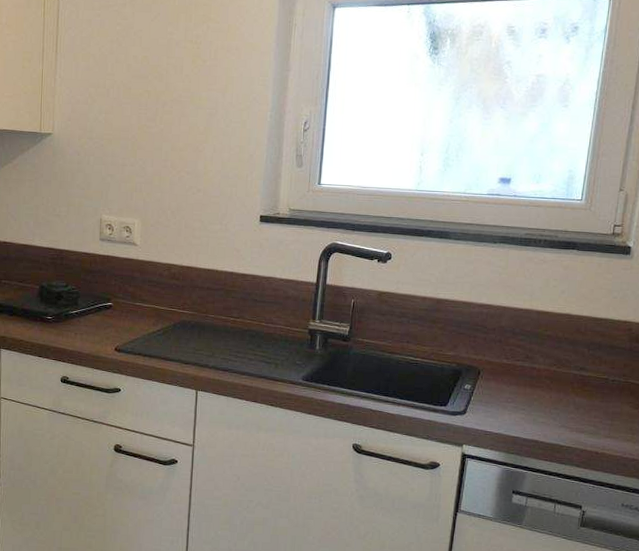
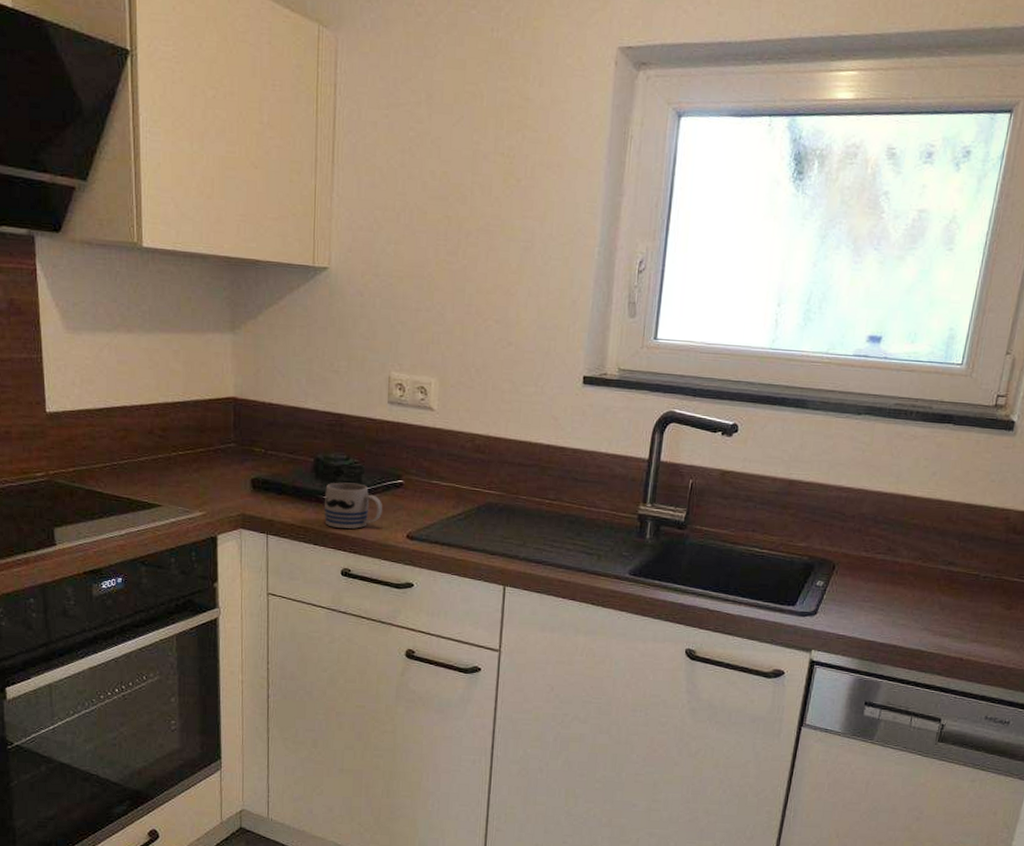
mug: none [47,305,95,343] -> present [324,482,382,529]

